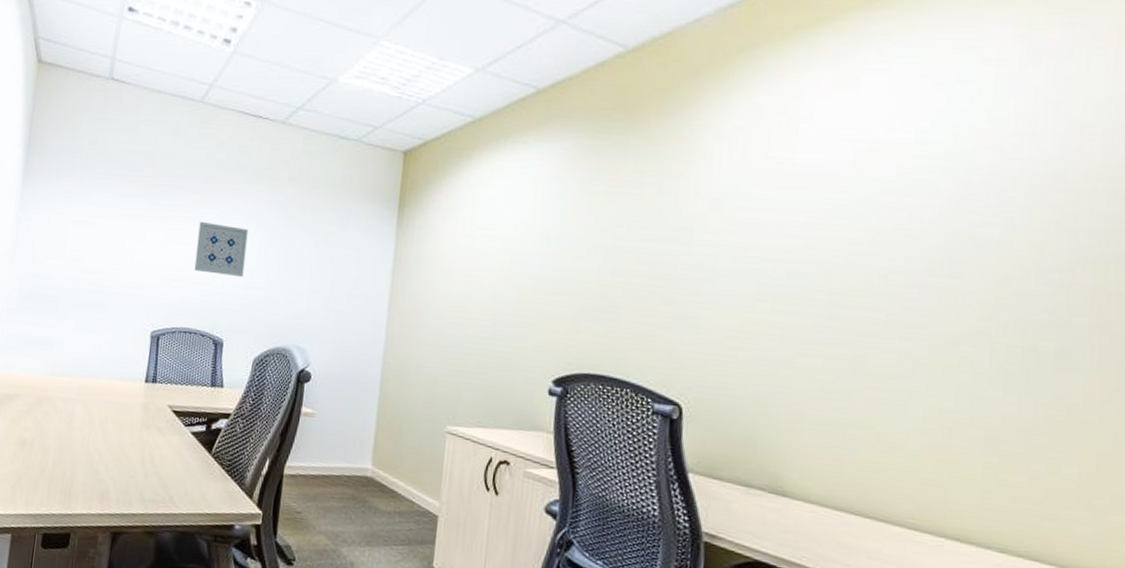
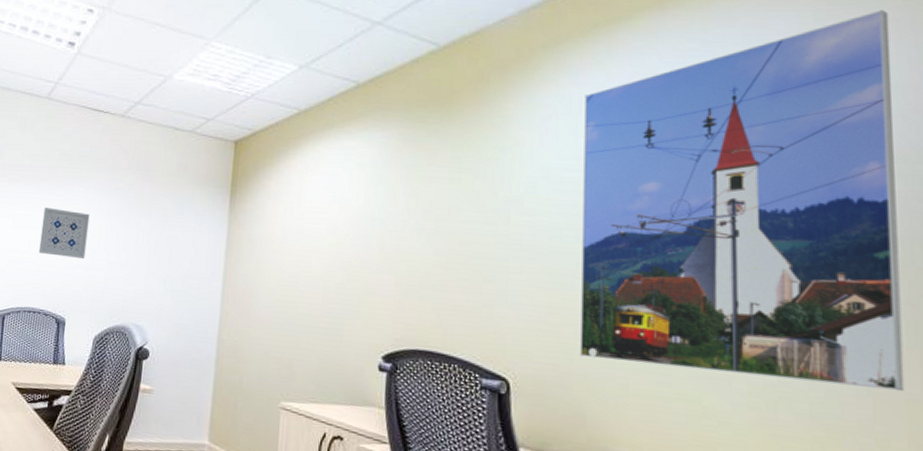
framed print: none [755,14,1111,419] -> present [579,10,905,392]

